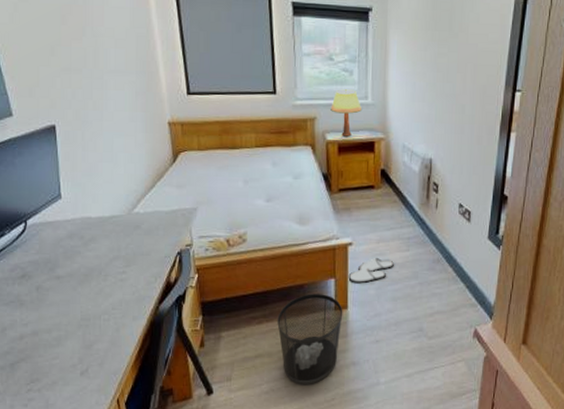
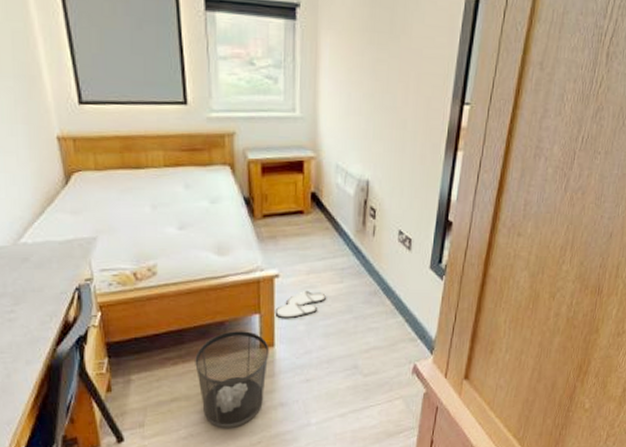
table lamp: present [330,89,363,137] -> none [252,100,290,155]

